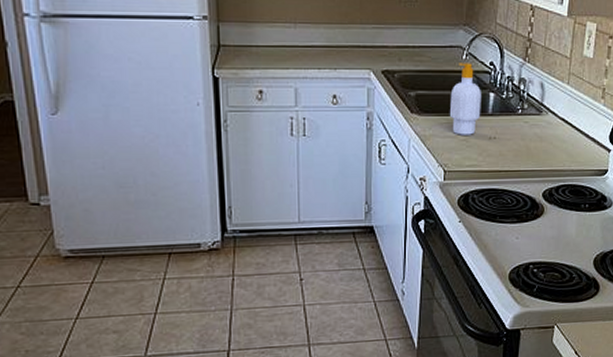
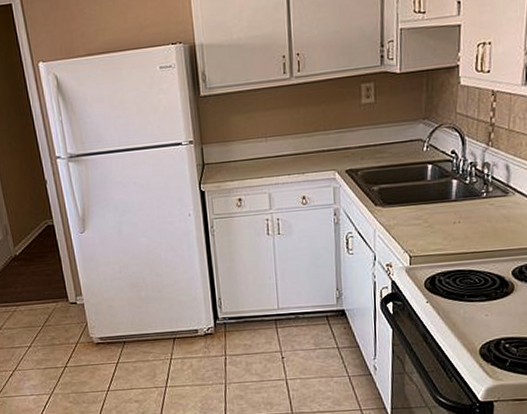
soap bottle: present [449,63,481,135] -> none [412,153,444,223]

